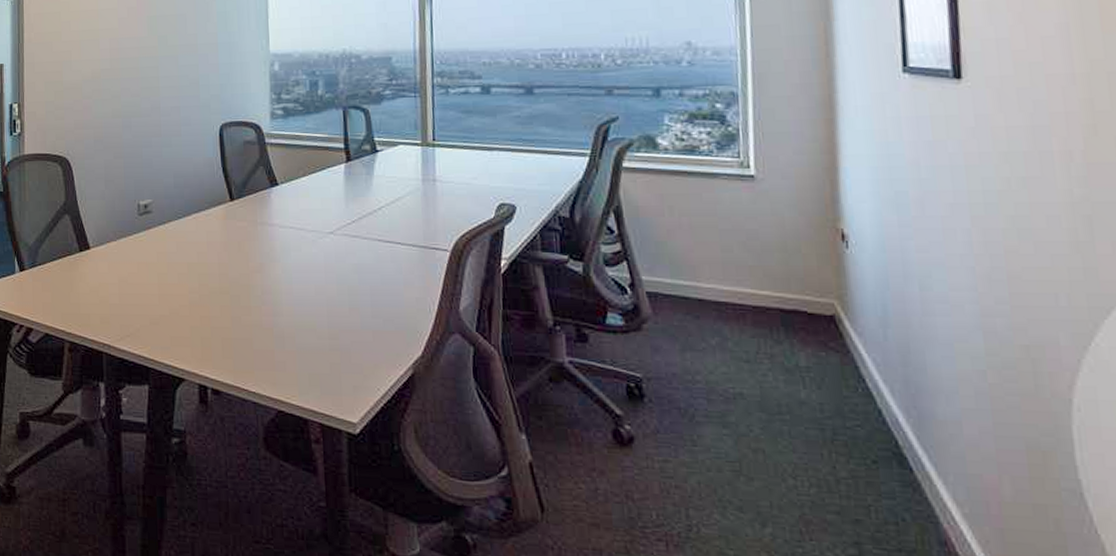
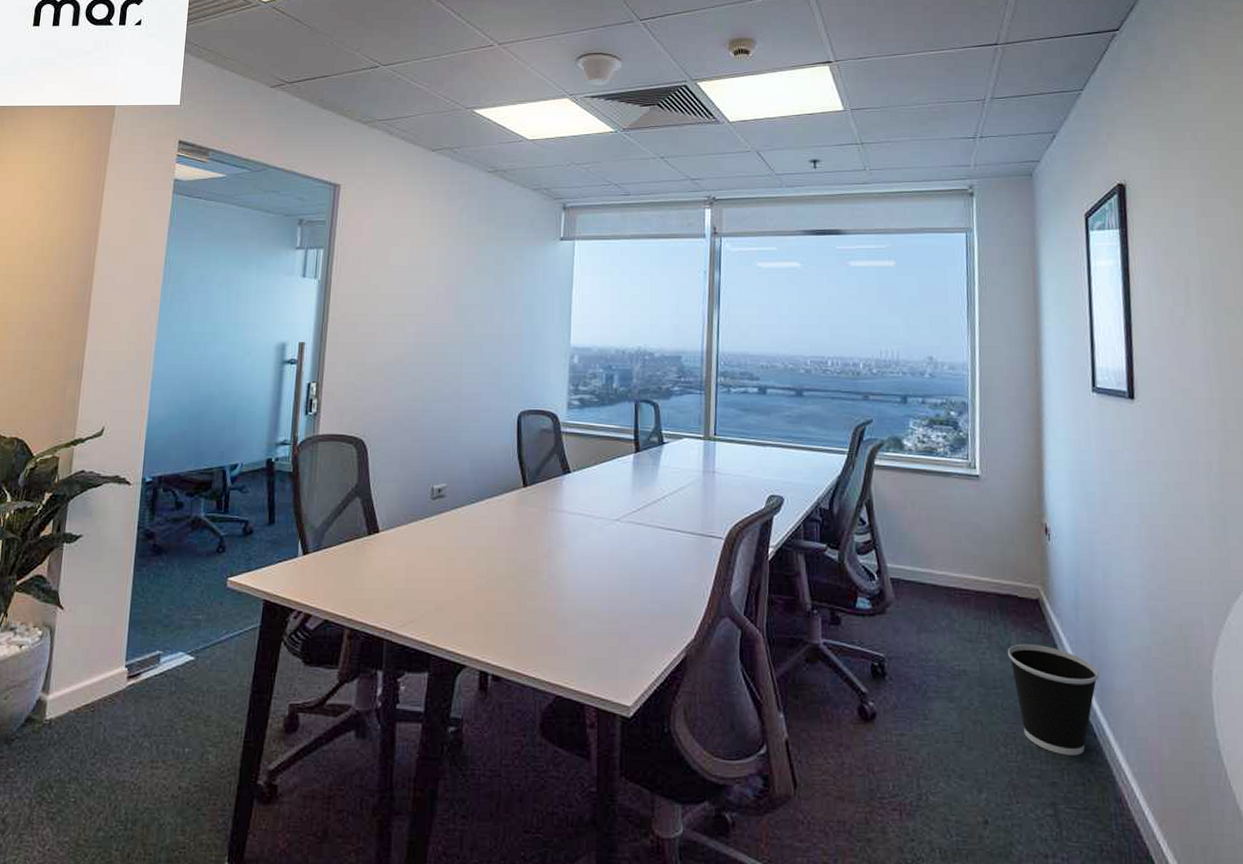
wastebasket: none [794,365,916,492] -> present [1007,643,1099,756]

